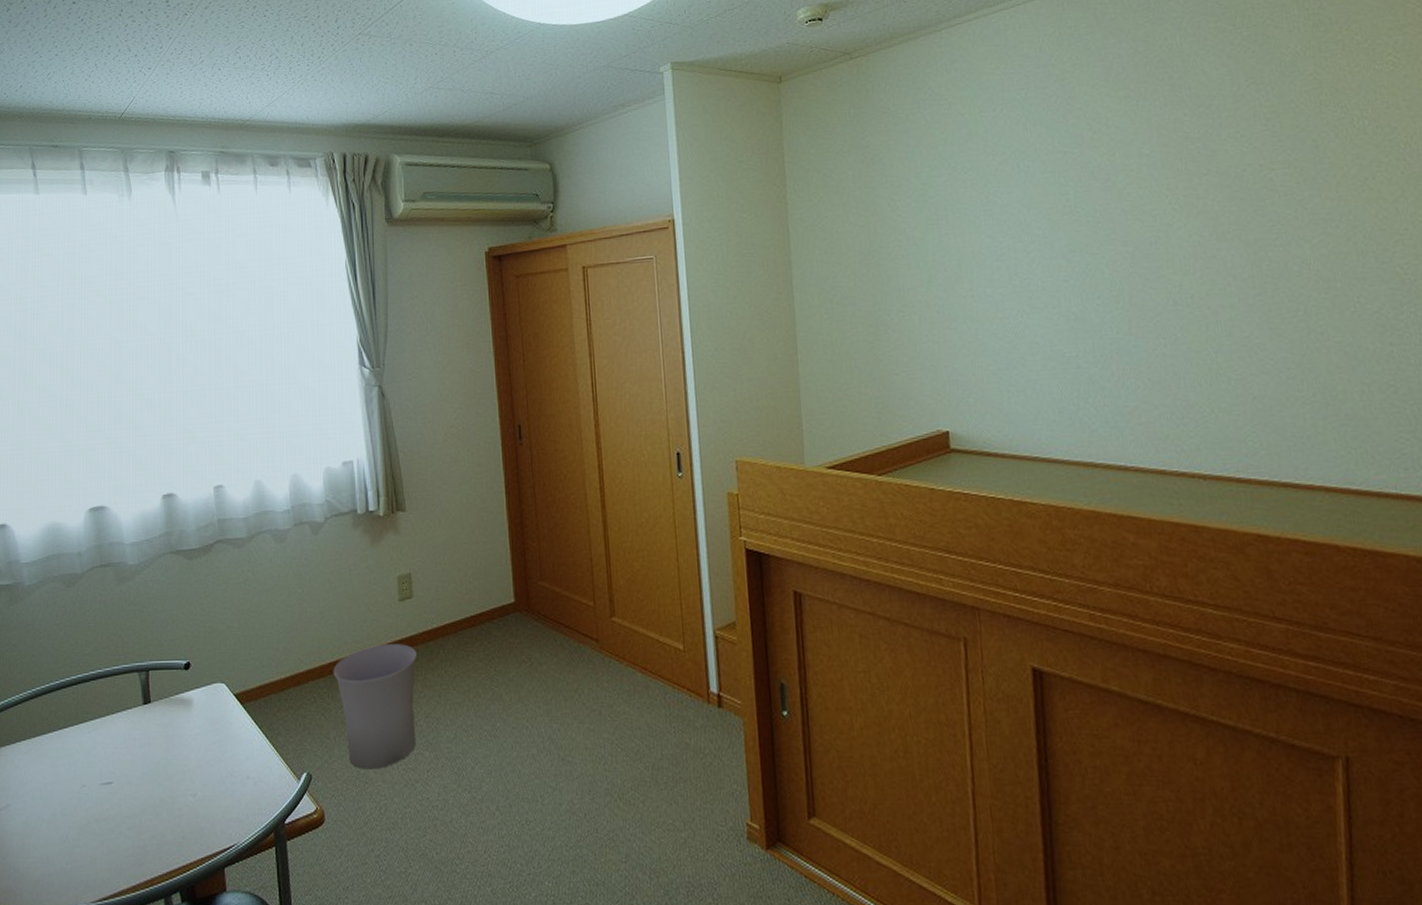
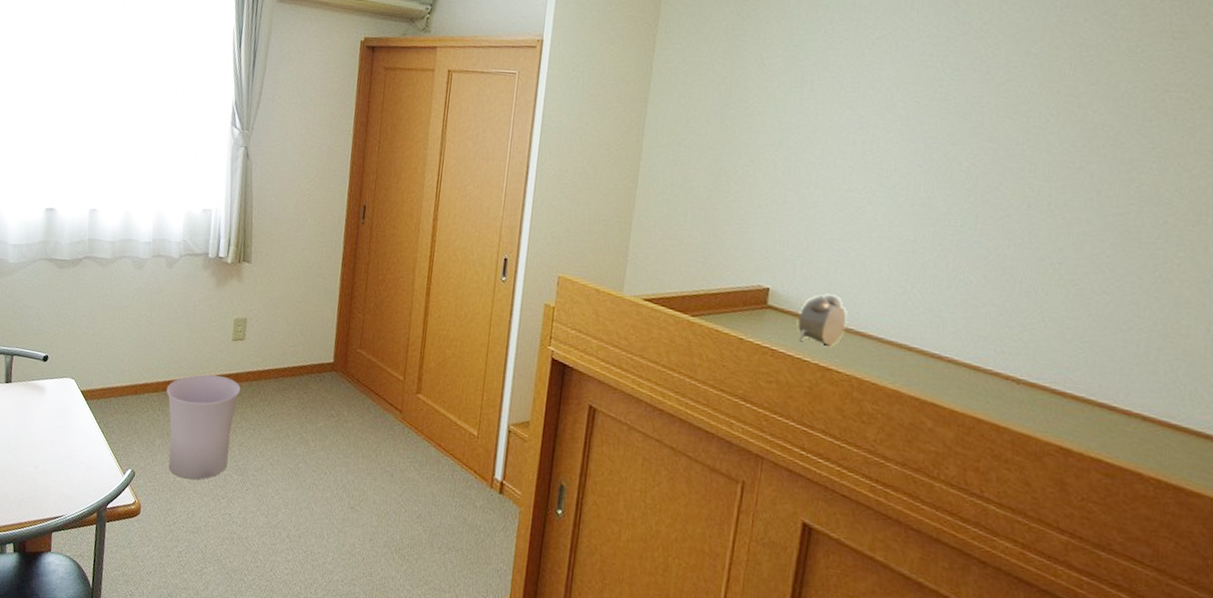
alarm clock: none [983,427,1031,479] -> present [798,294,847,346]

